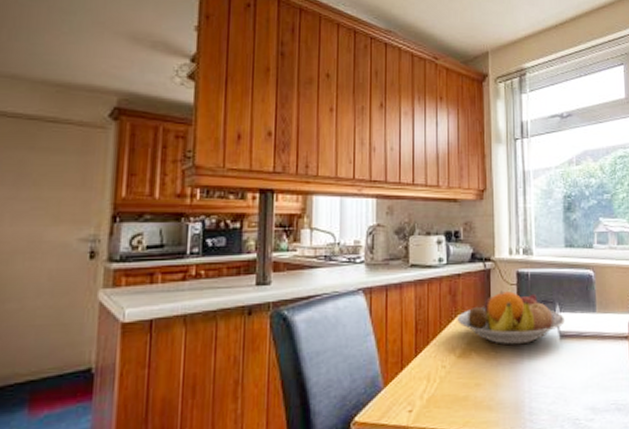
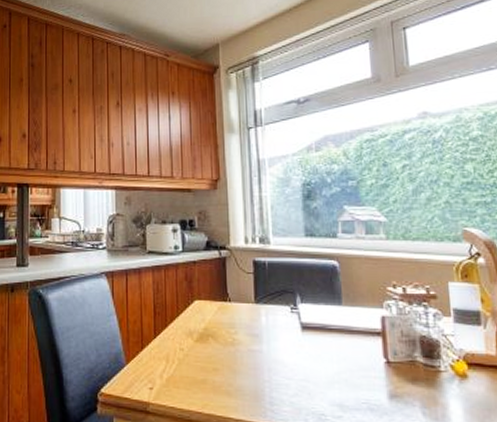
fruit bowl: present [457,290,566,345] -> none [194,278,308,334]

